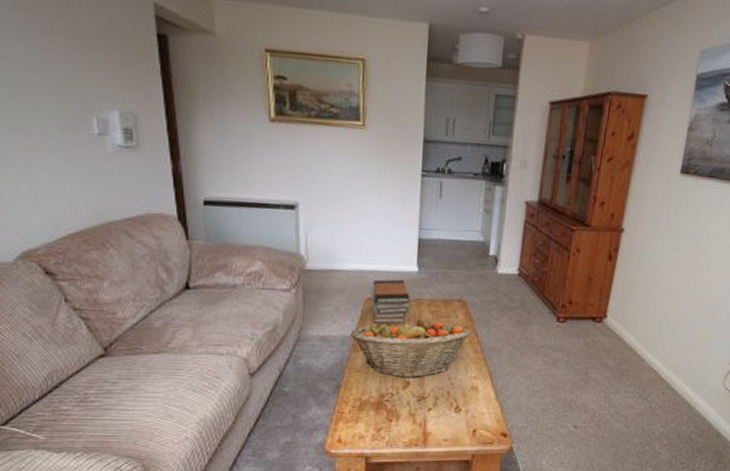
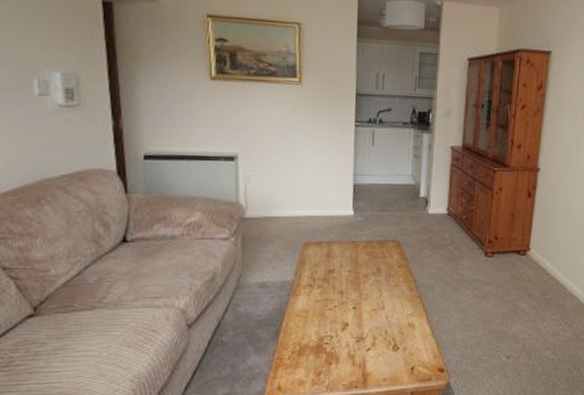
fruit basket: present [349,317,471,378] -> none [288,259,405,320]
book stack: present [371,279,410,324] -> none [309,223,347,267]

